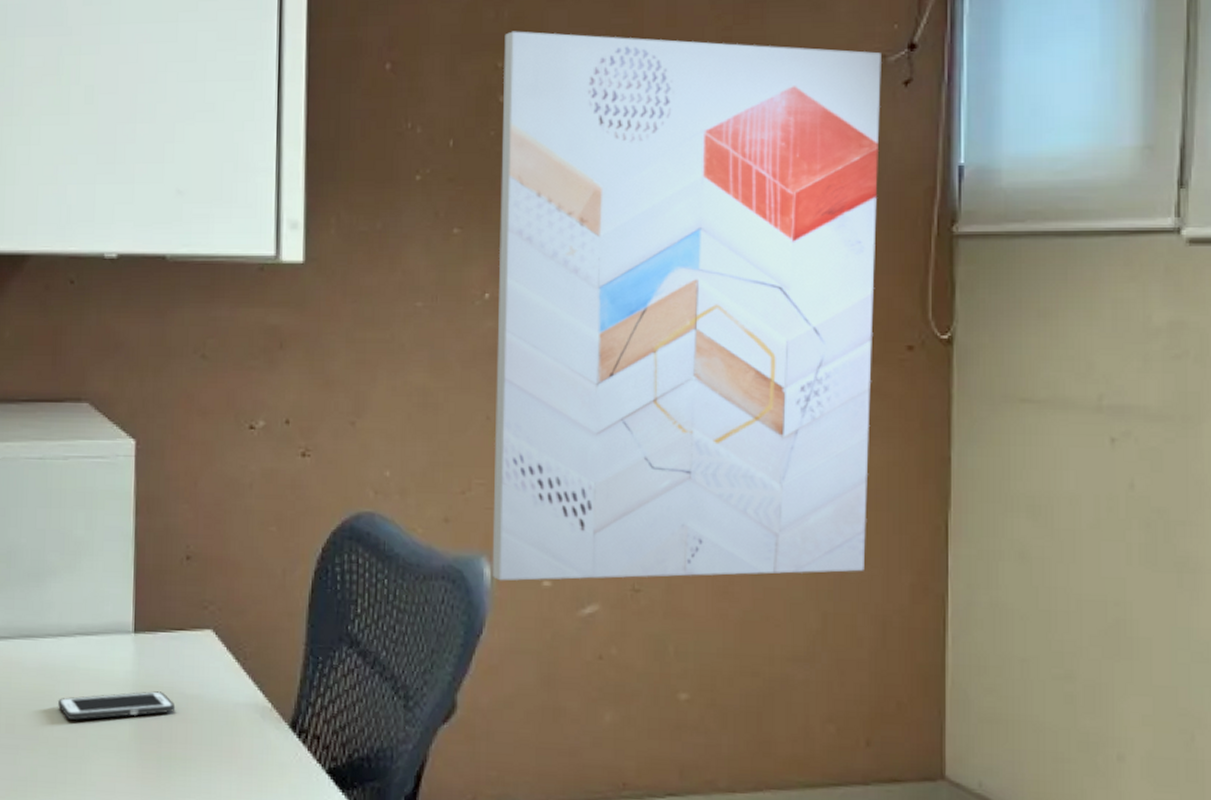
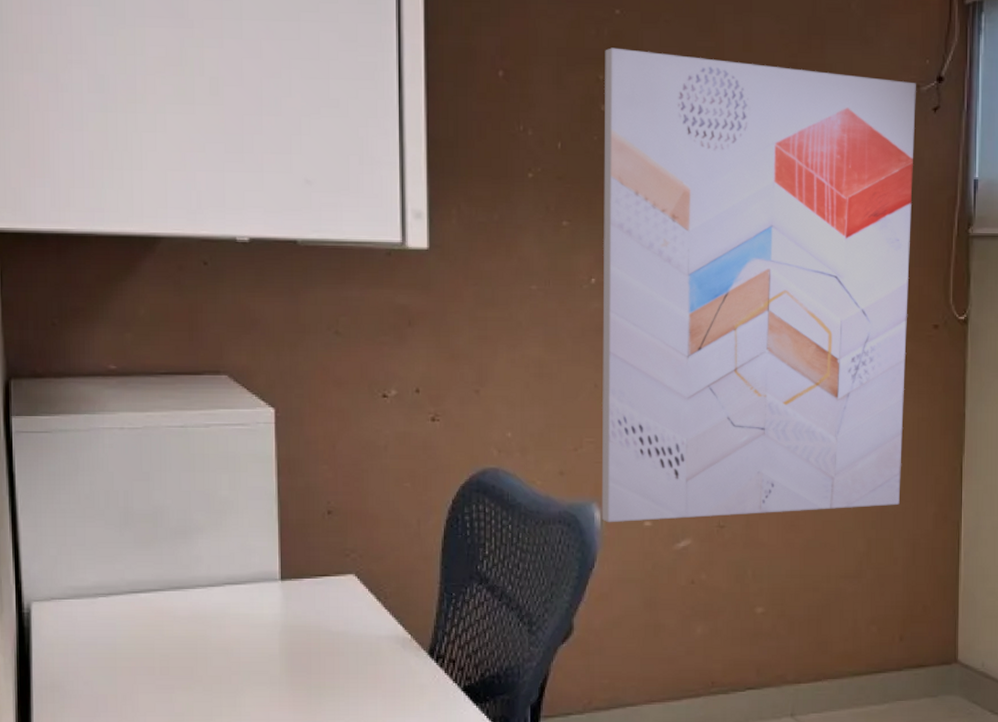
cell phone: present [58,691,176,720] -> none [211,630,323,659]

